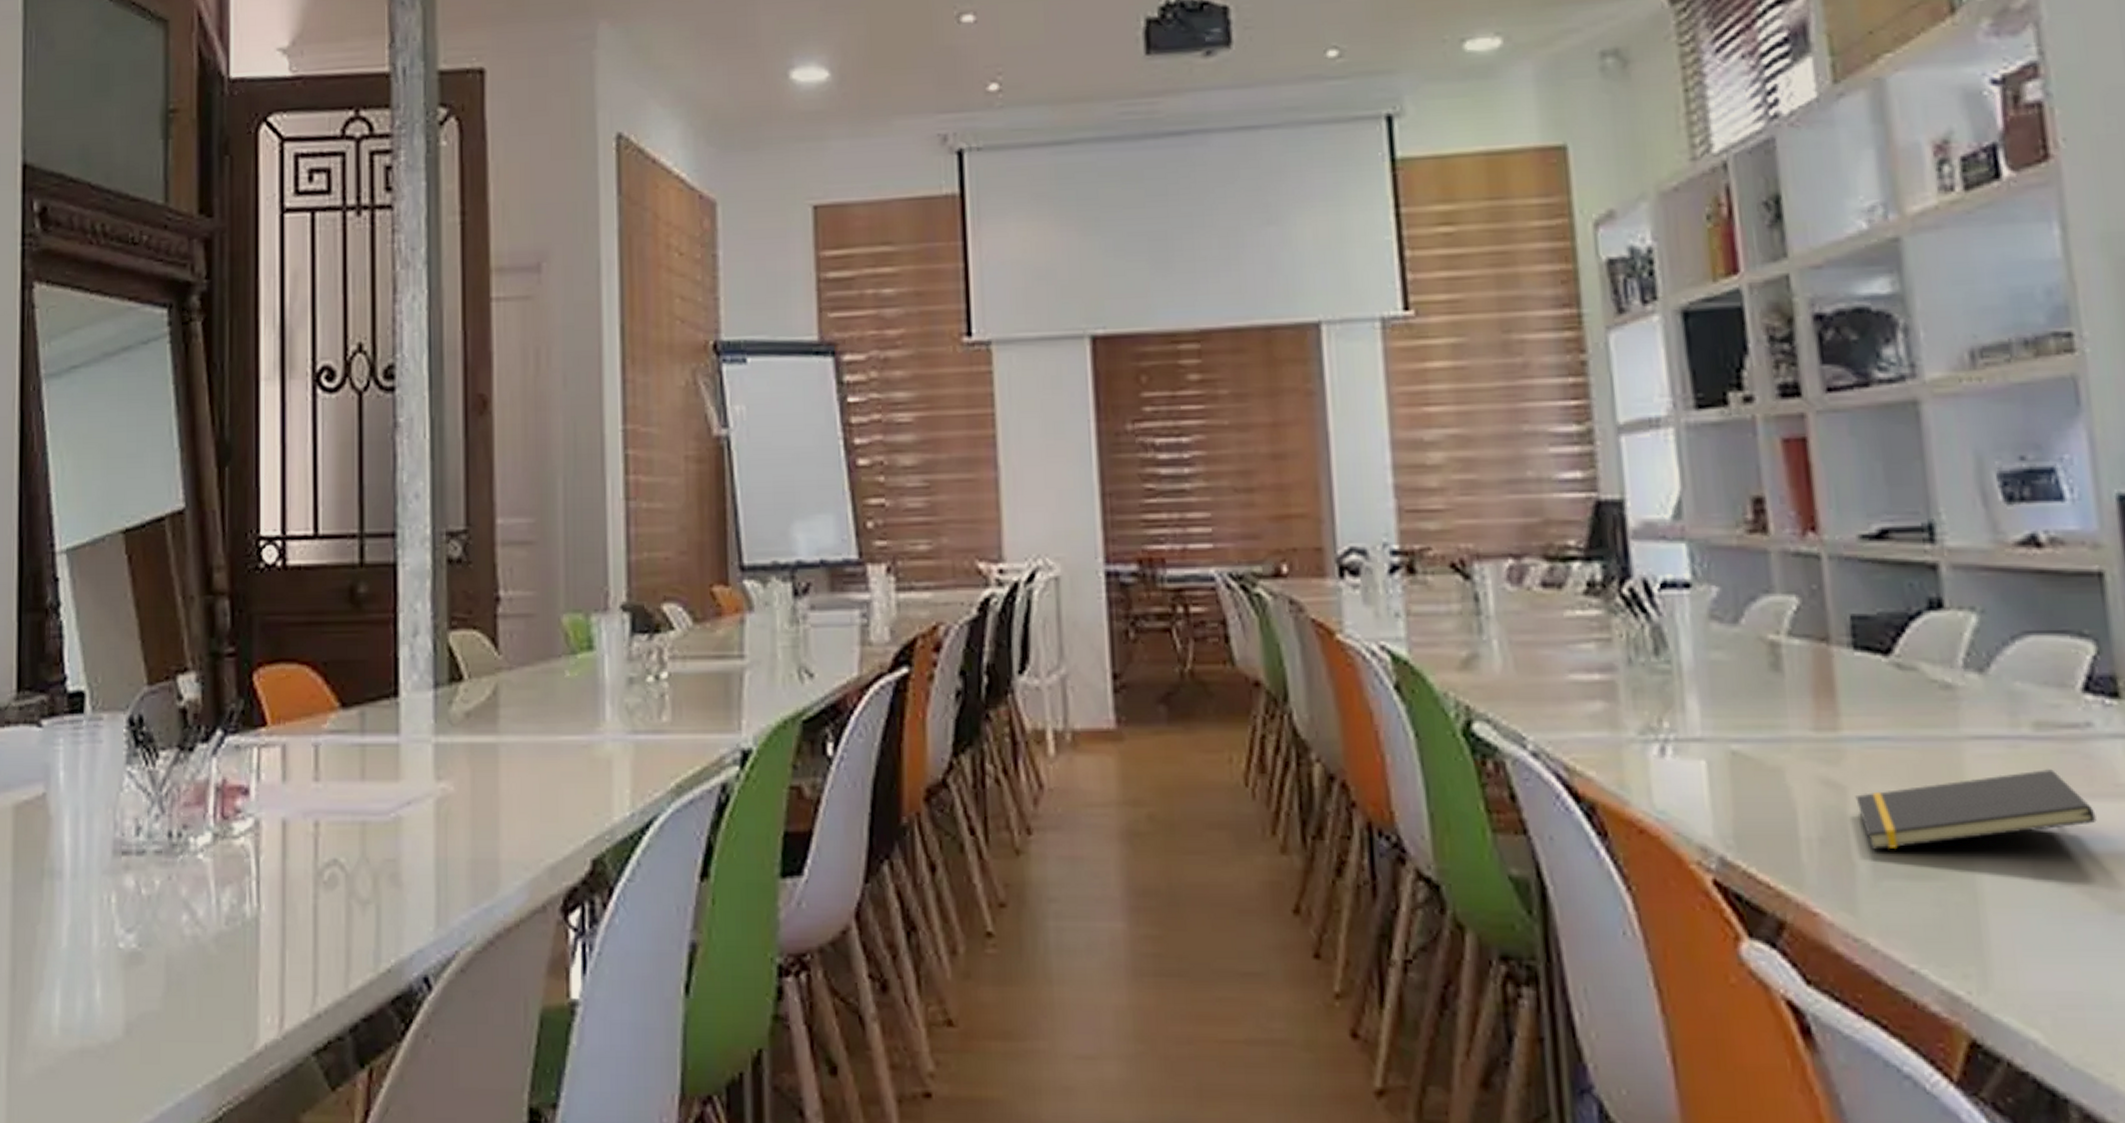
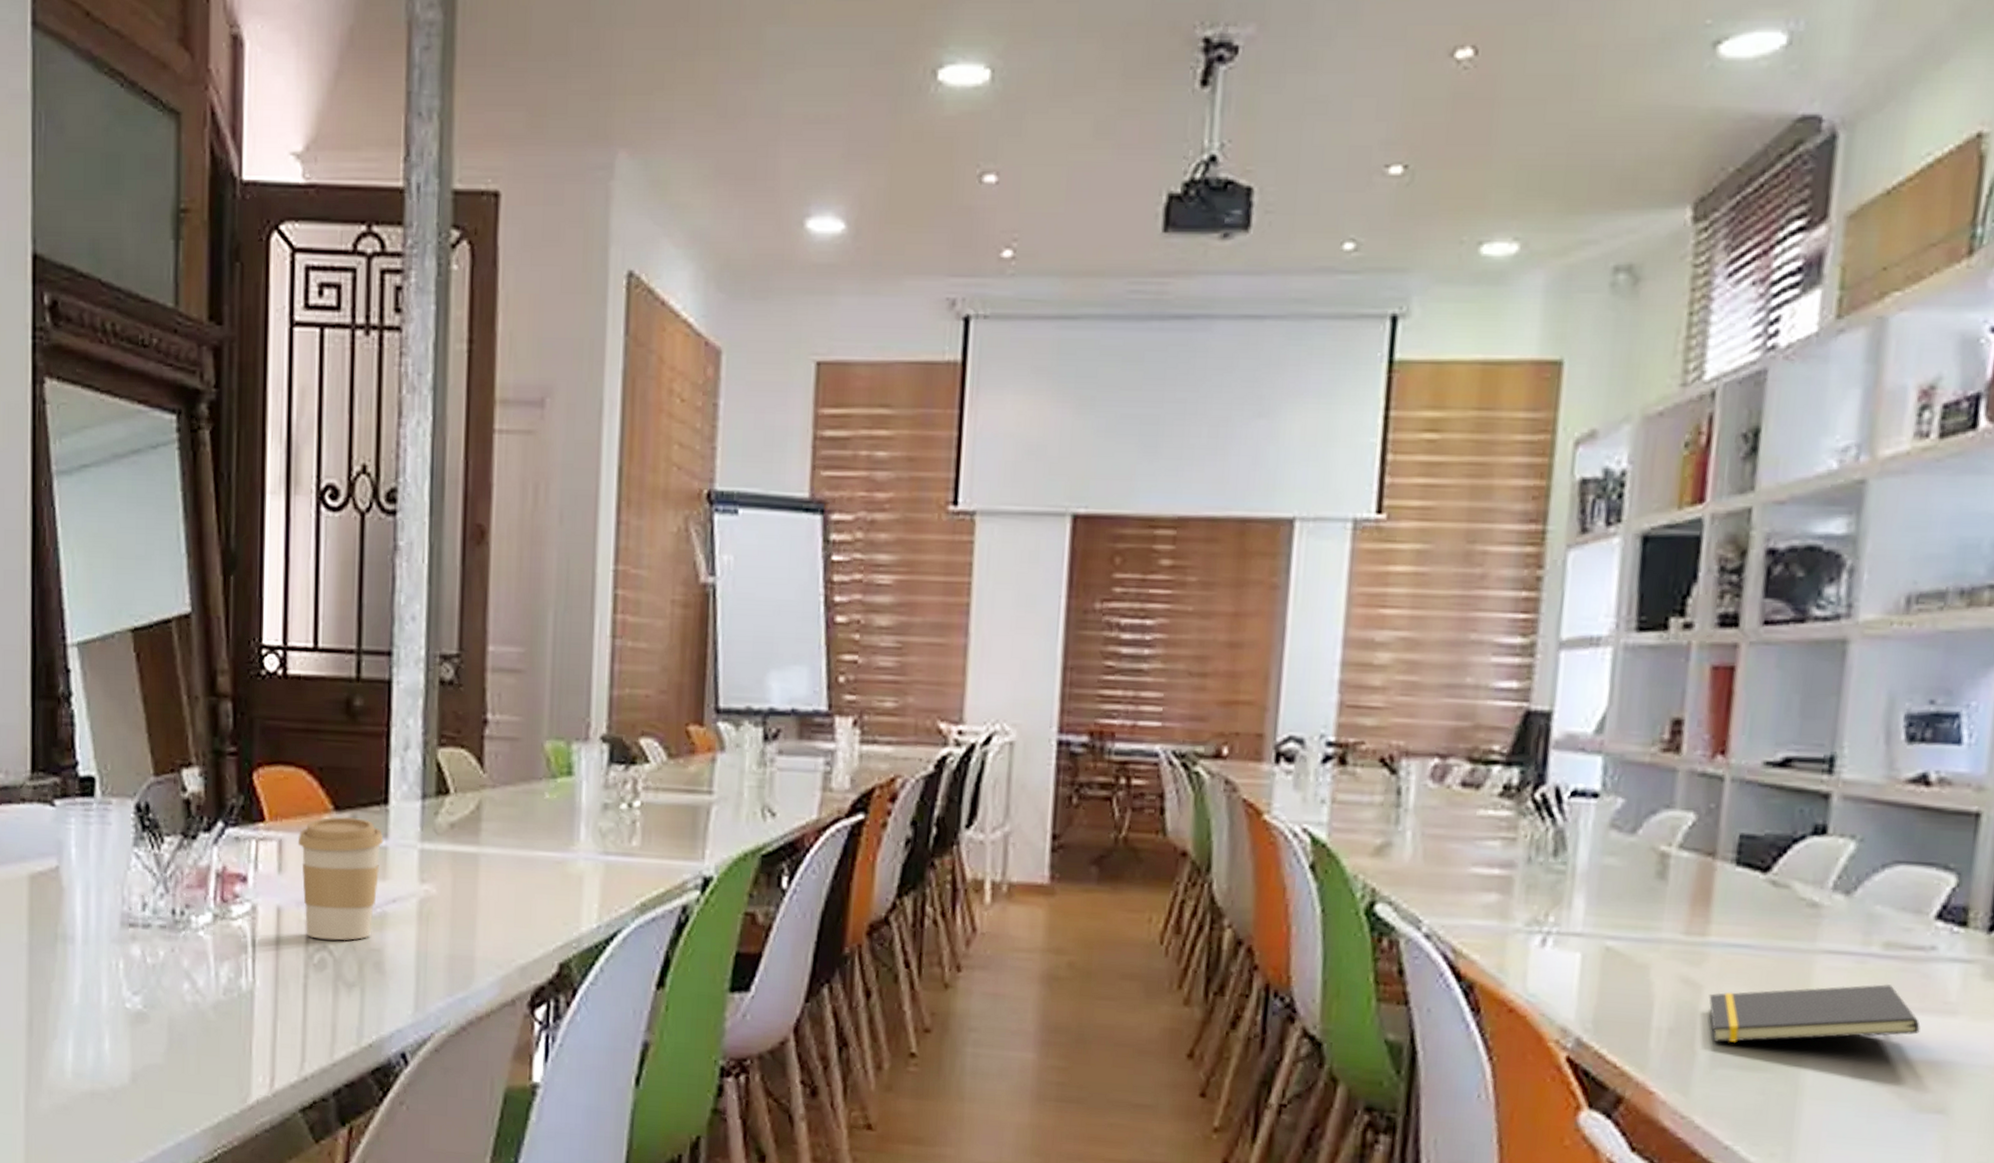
coffee cup: none [302,714,395,853] -> present [297,817,384,941]

